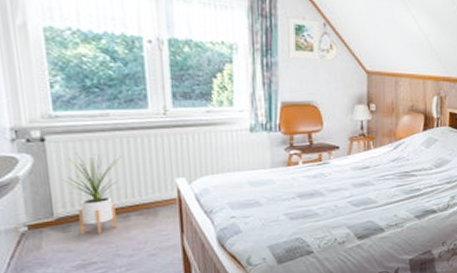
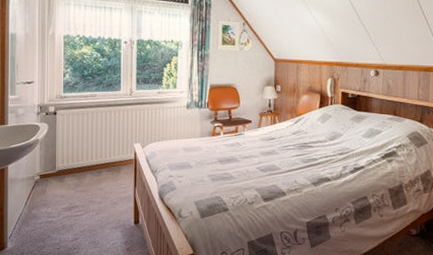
house plant: present [62,152,121,234] -> none [64,122,100,184]

